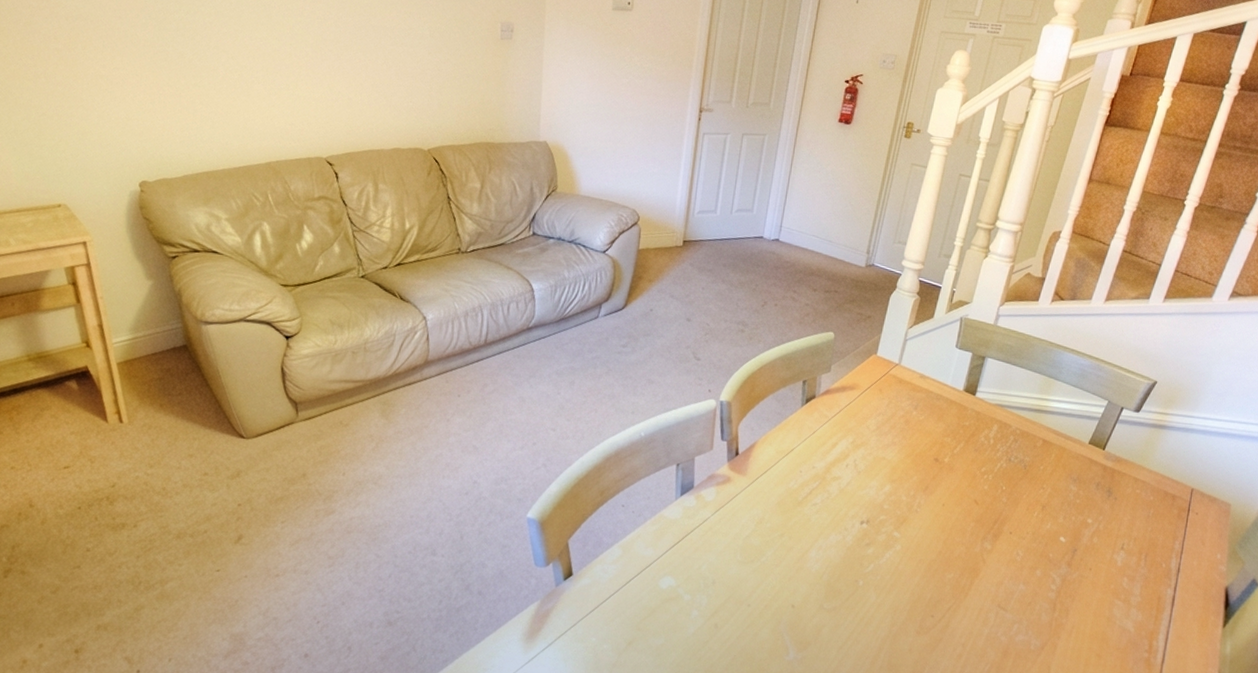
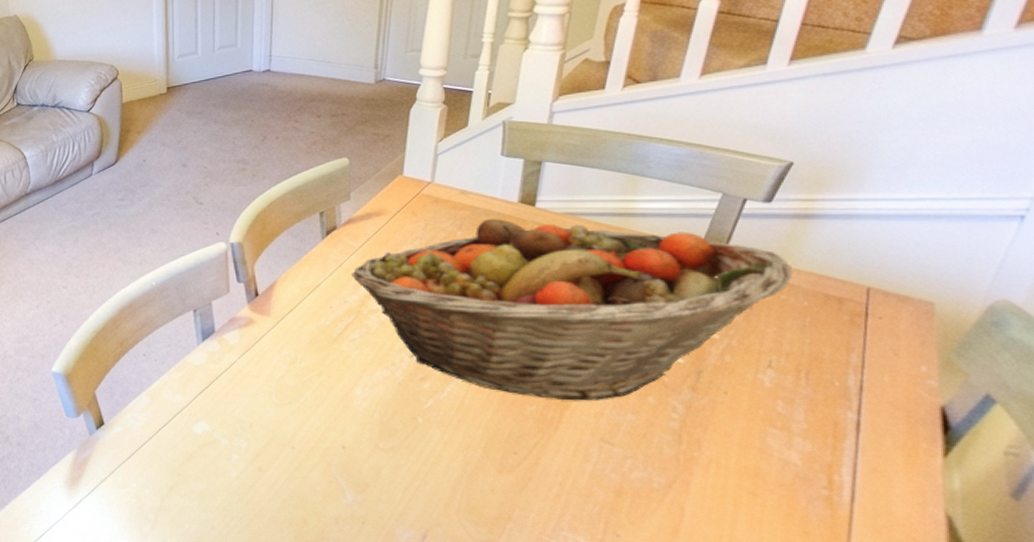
fruit basket: none [822,402,1147,571] -> present [352,218,793,401]

